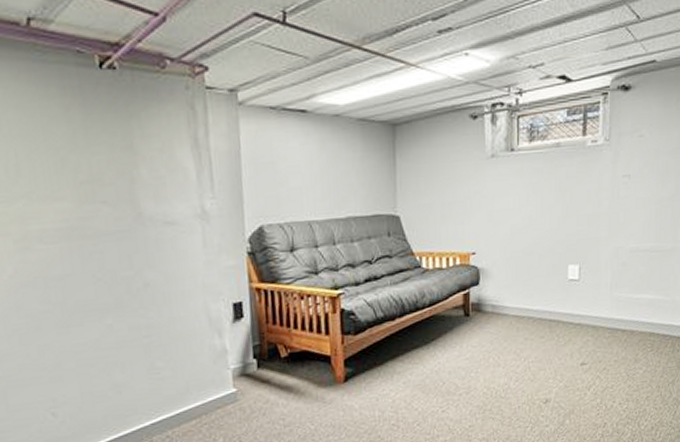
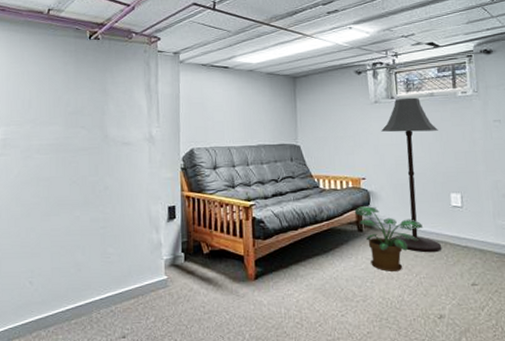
potted plant: none [461,284,535,359] -> present [354,205,422,271]
floor lamp: none [497,148,561,334] -> present [381,97,442,253]

